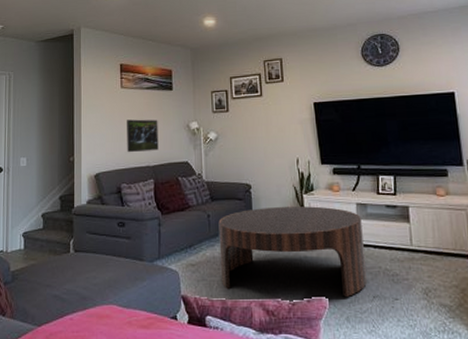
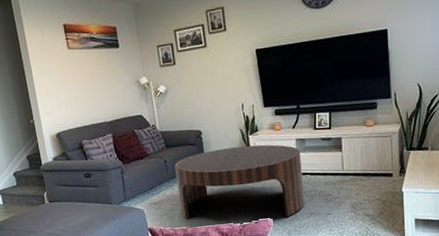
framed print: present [127,119,159,153] -> none [78,78,113,112]

